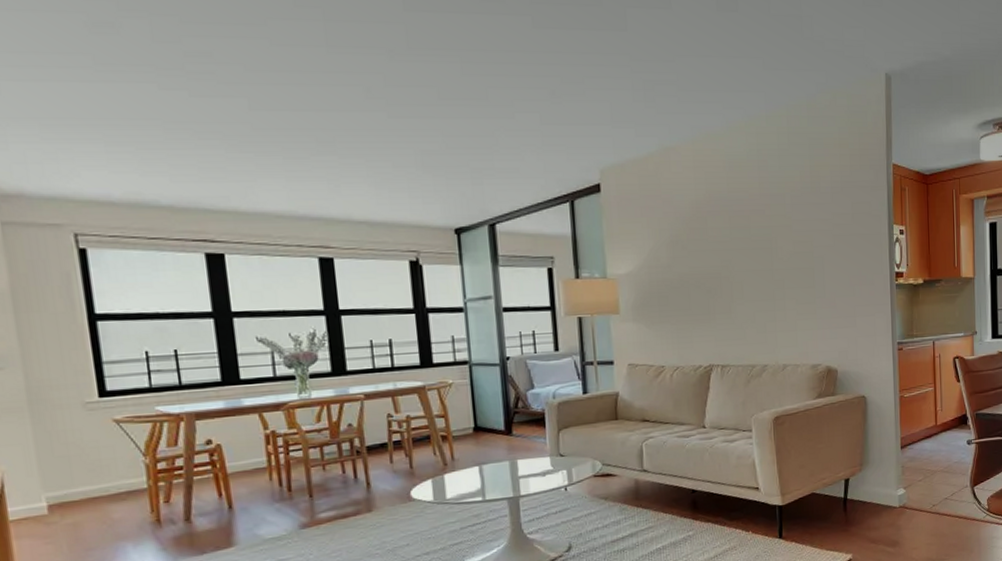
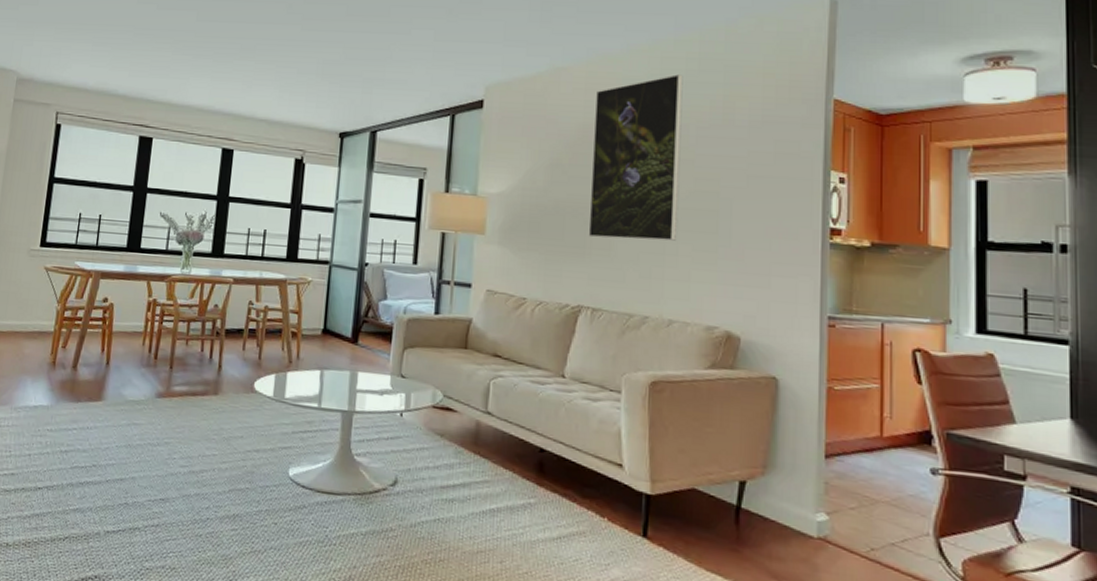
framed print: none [704,149,783,304] -> present [588,74,683,241]

